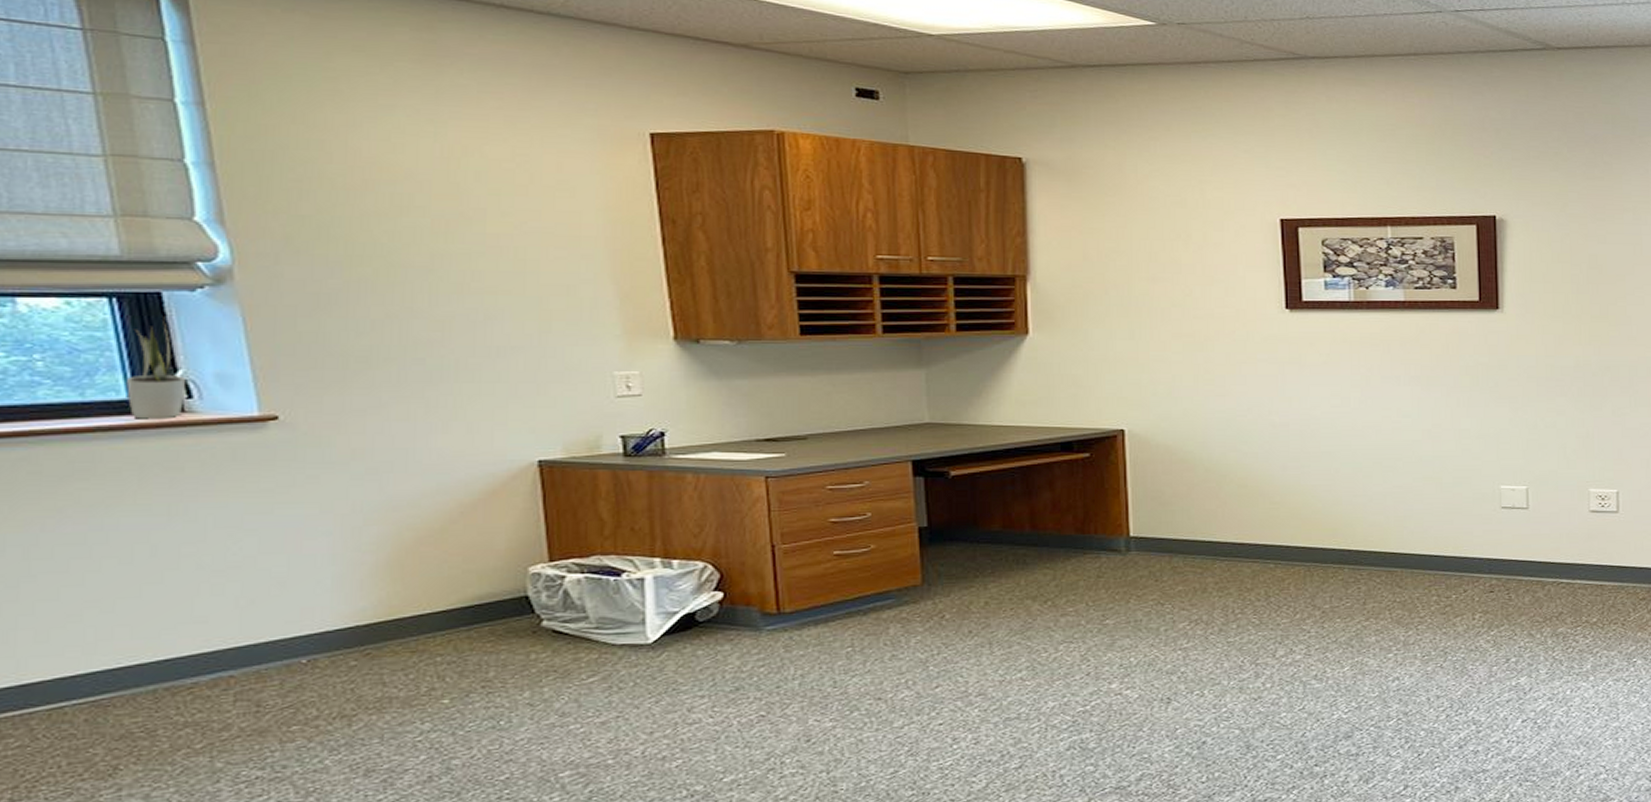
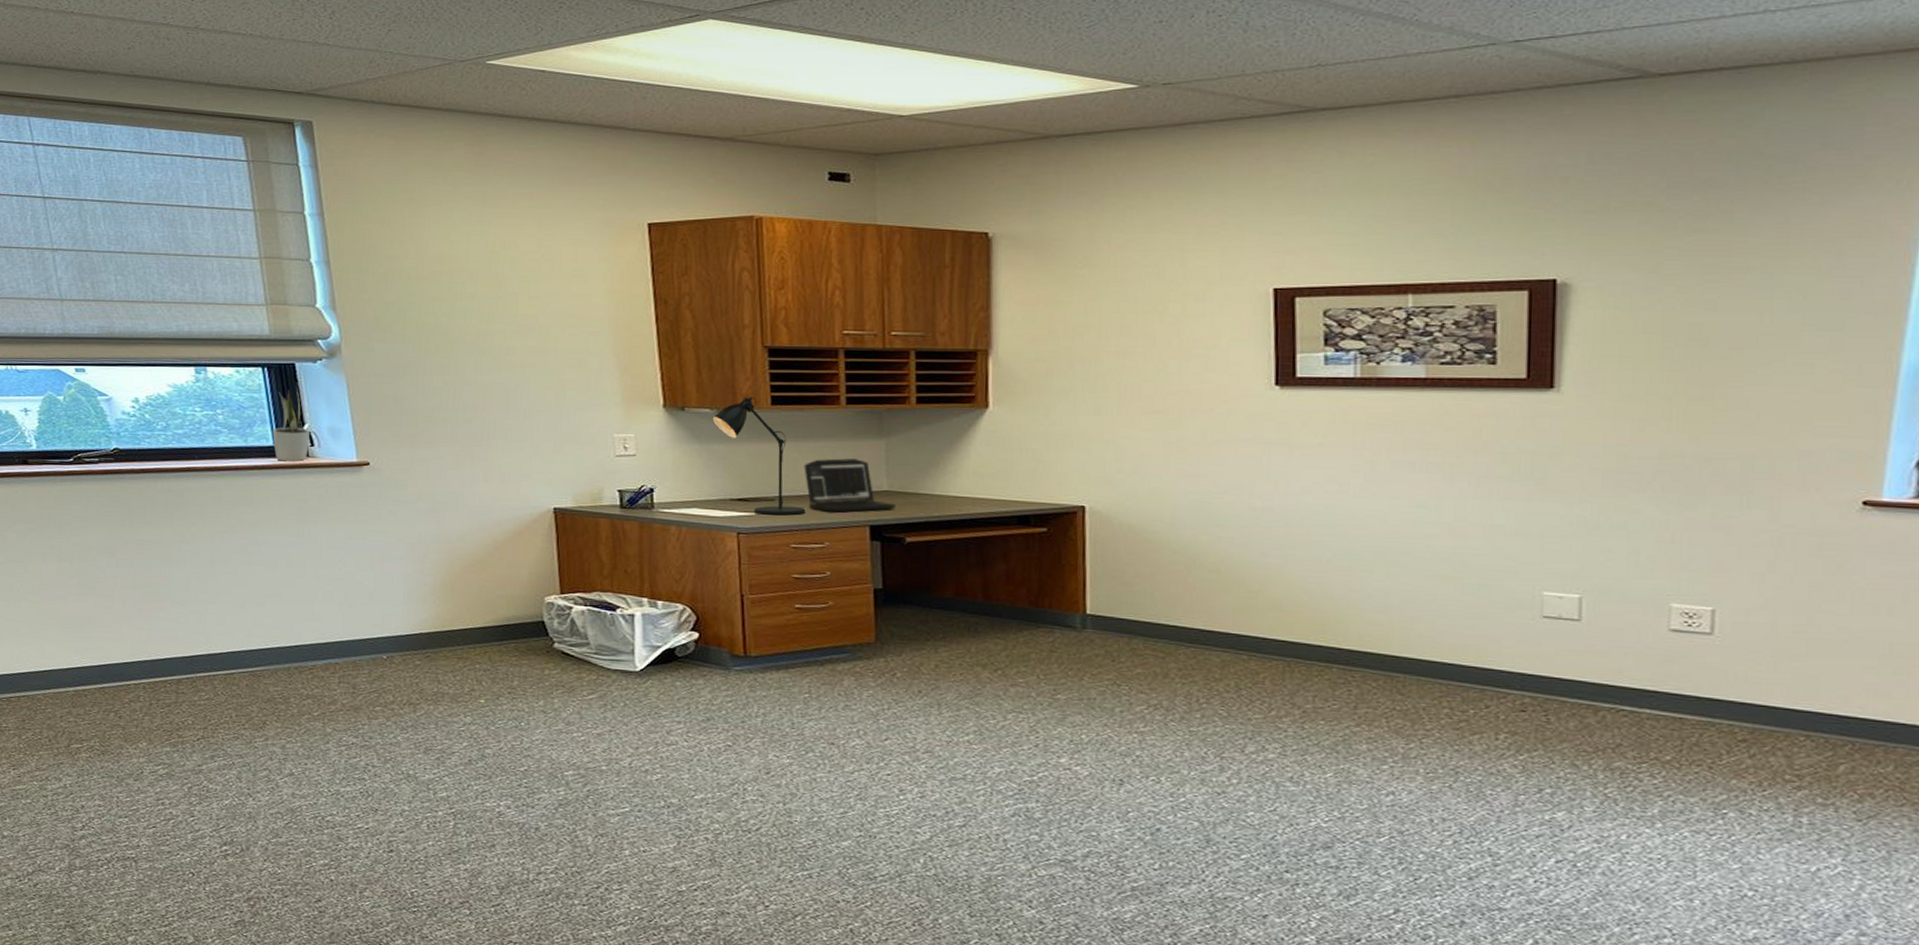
desk lamp: none [732,326,843,455] -> present [712,396,806,516]
laptop: none [838,390,938,450] -> present [804,458,896,514]

